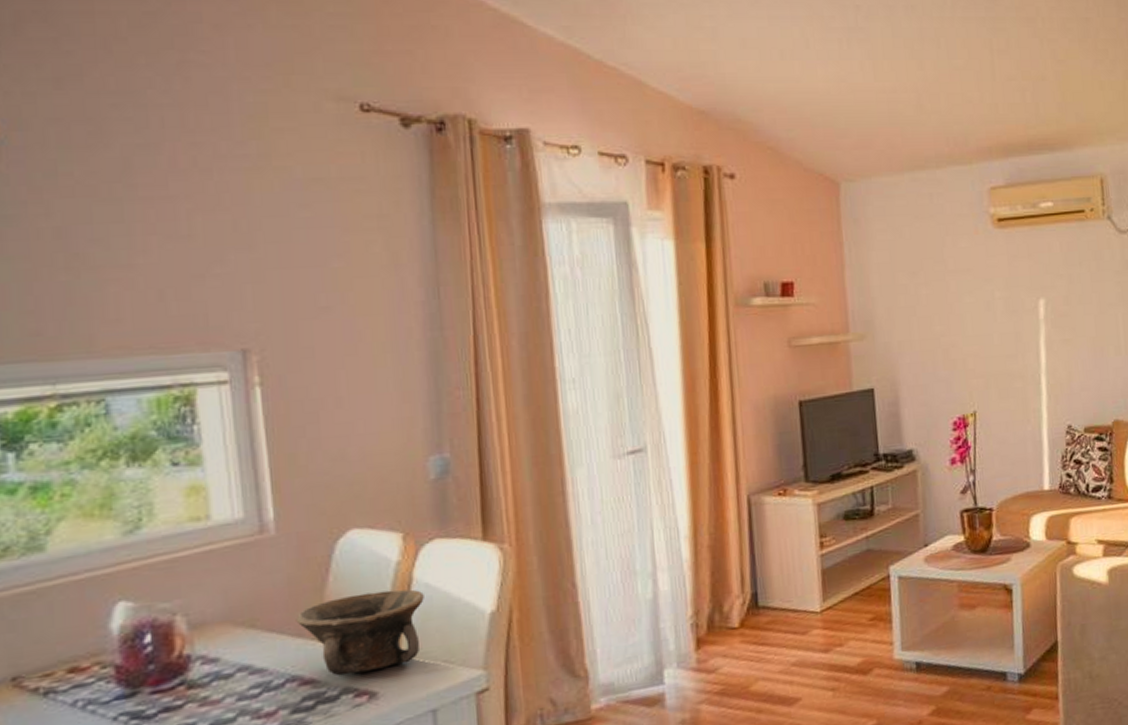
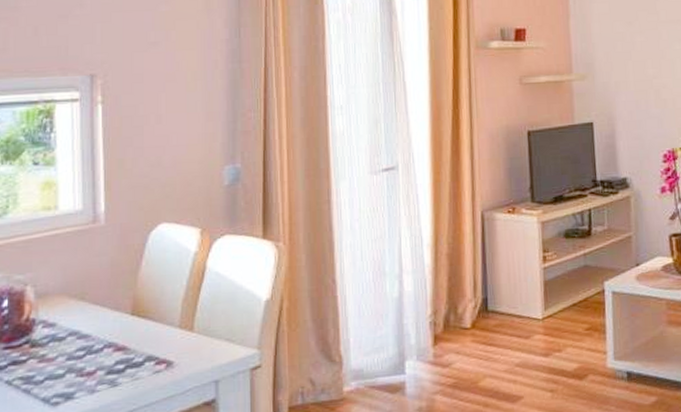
bowl: present [295,589,424,677] -> none [115,276,214,346]

